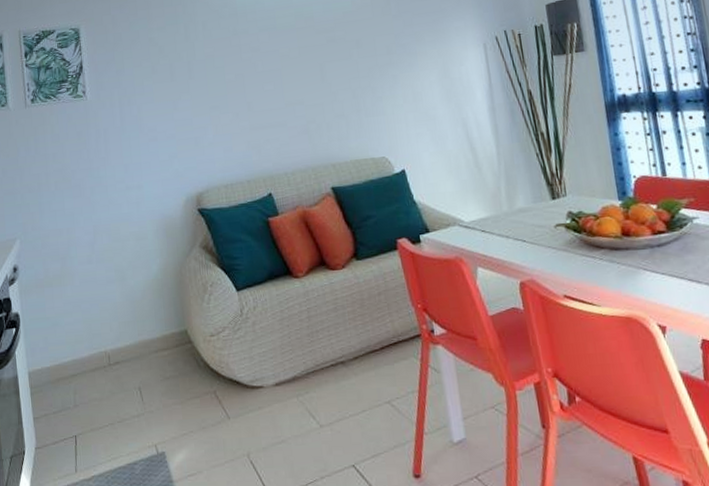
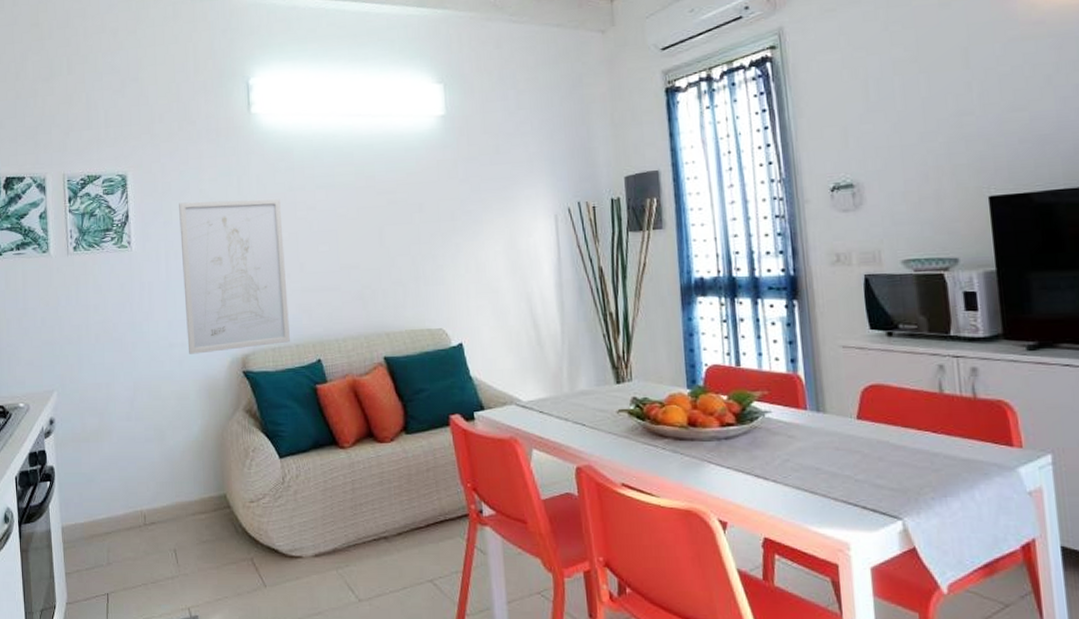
wall art: none [130,43,241,196] -> present [179,199,290,354]

